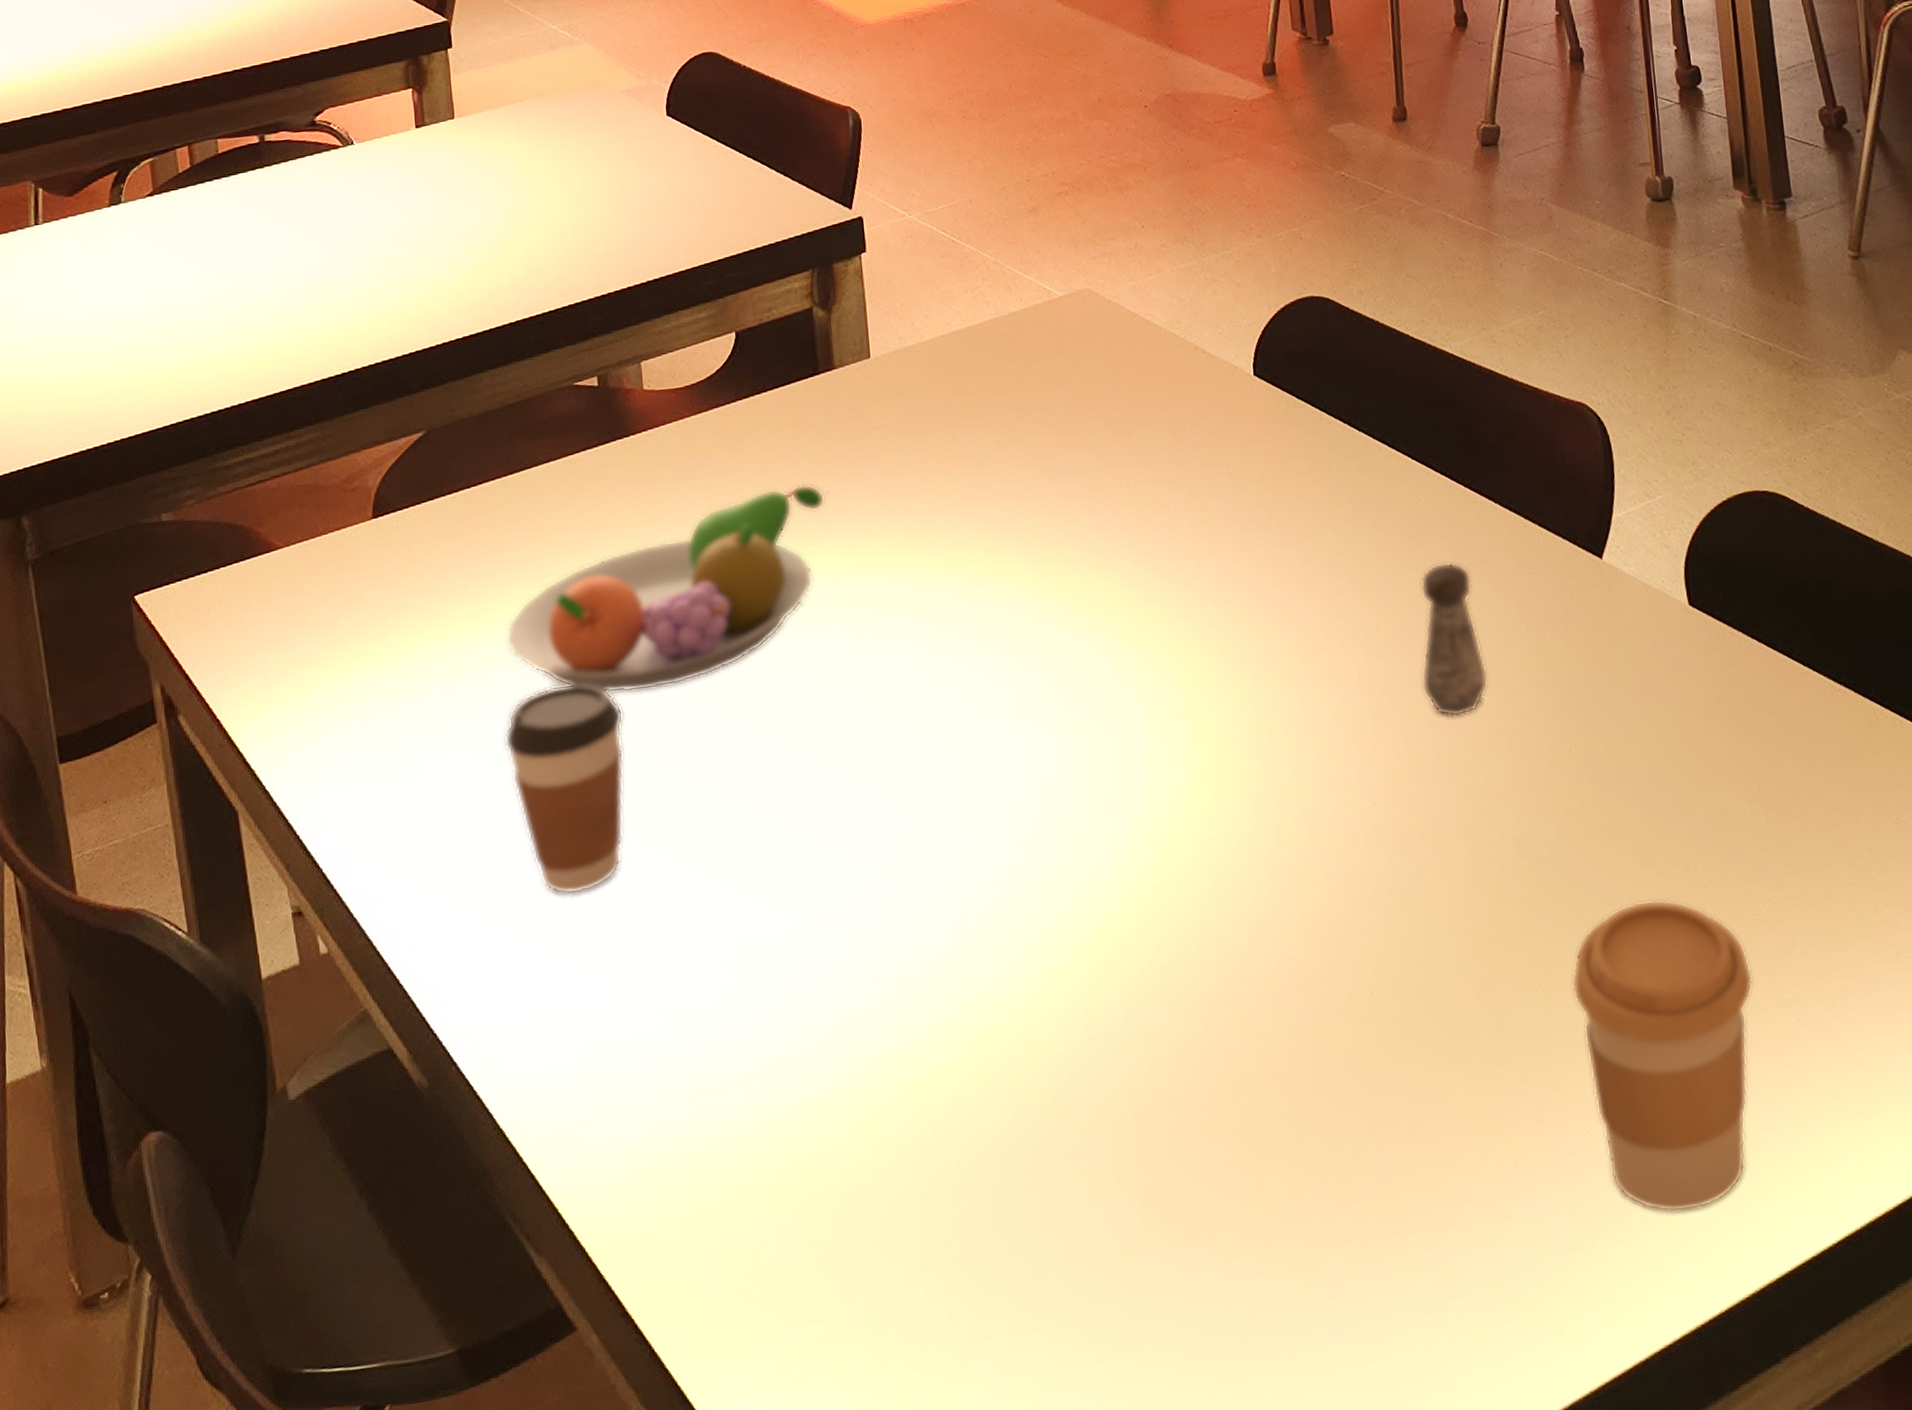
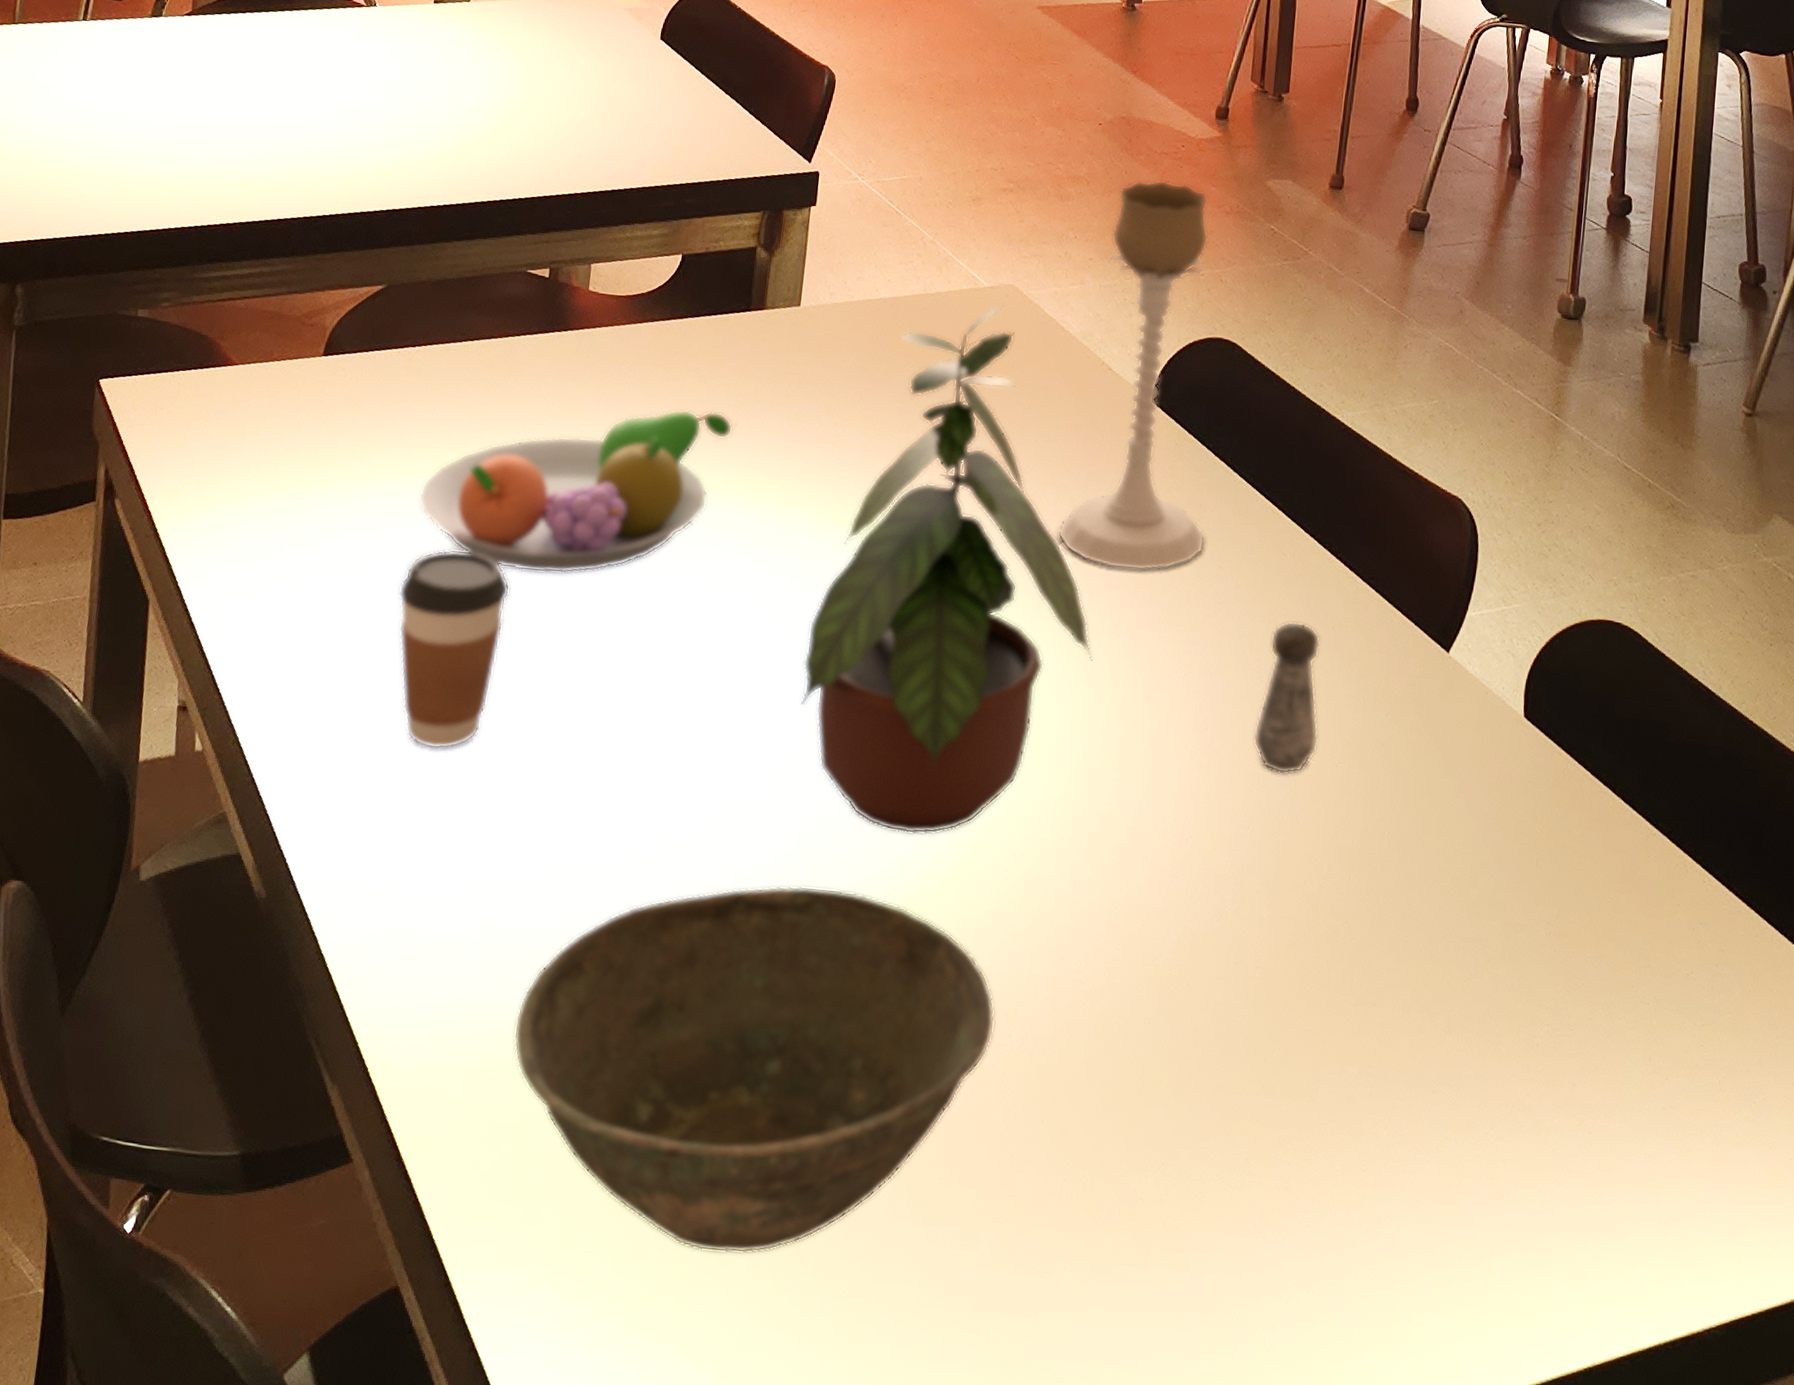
bowl: none [718,934,1217,1329] -> present [513,885,995,1254]
potted plant: none [945,311,1244,866] -> present [800,305,1093,835]
candle holder: none [1179,148,1336,552] -> present [1057,180,1209,572]
coffee cup: present [1572,899,1753,1213] -> none [1341,995,1518,1313]

